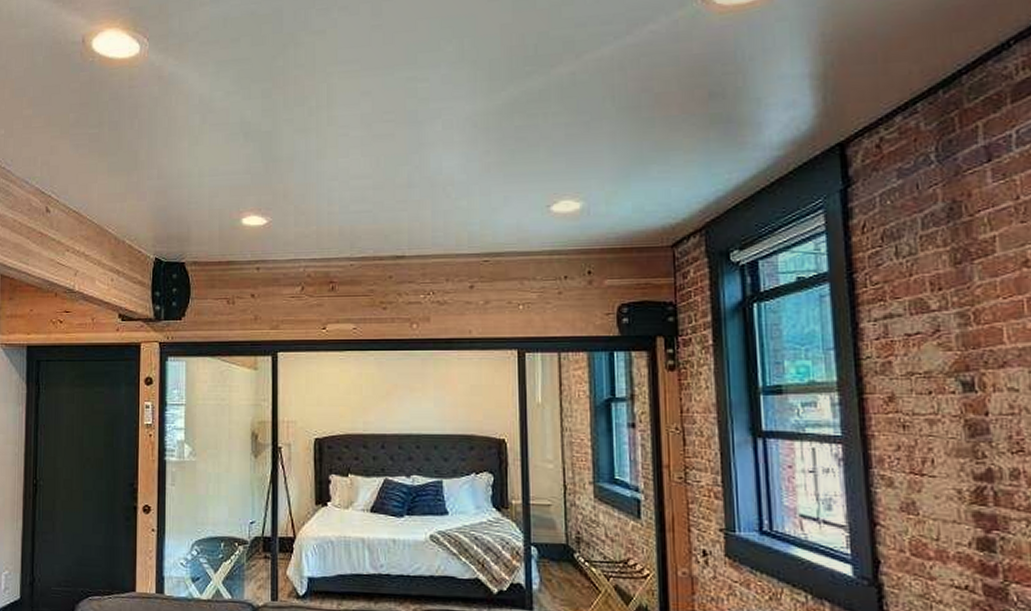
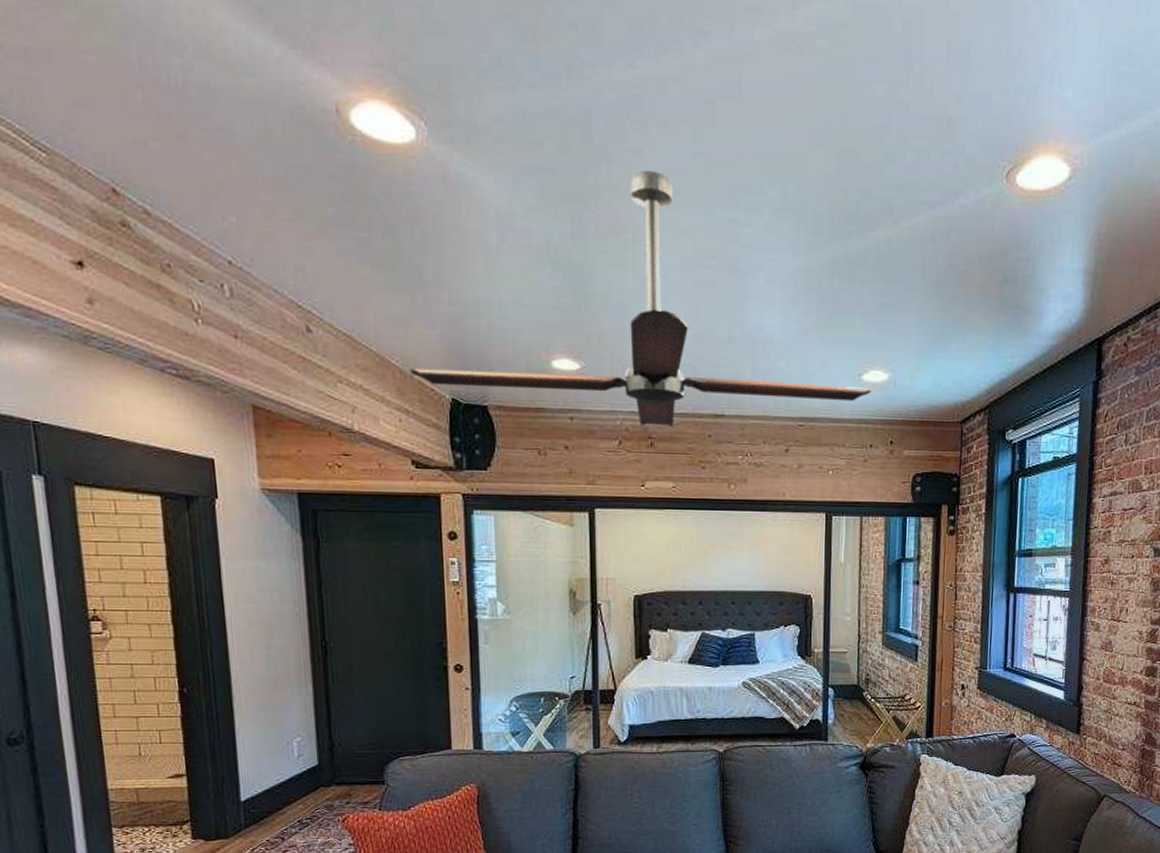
ceiling fan: none [123,47,562,272] -> present [410,171,871,428]

